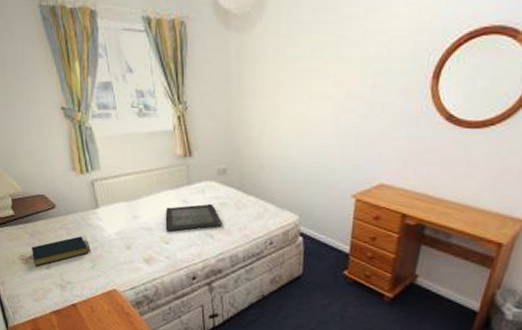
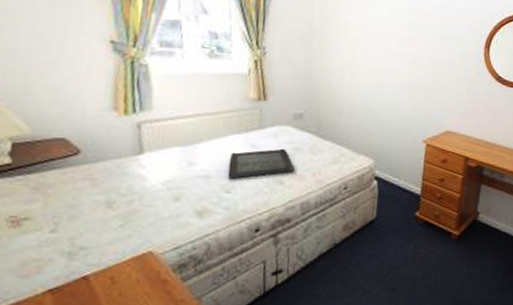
hardback book: present [32,236,89,266] -> none [30,188,120,230]

